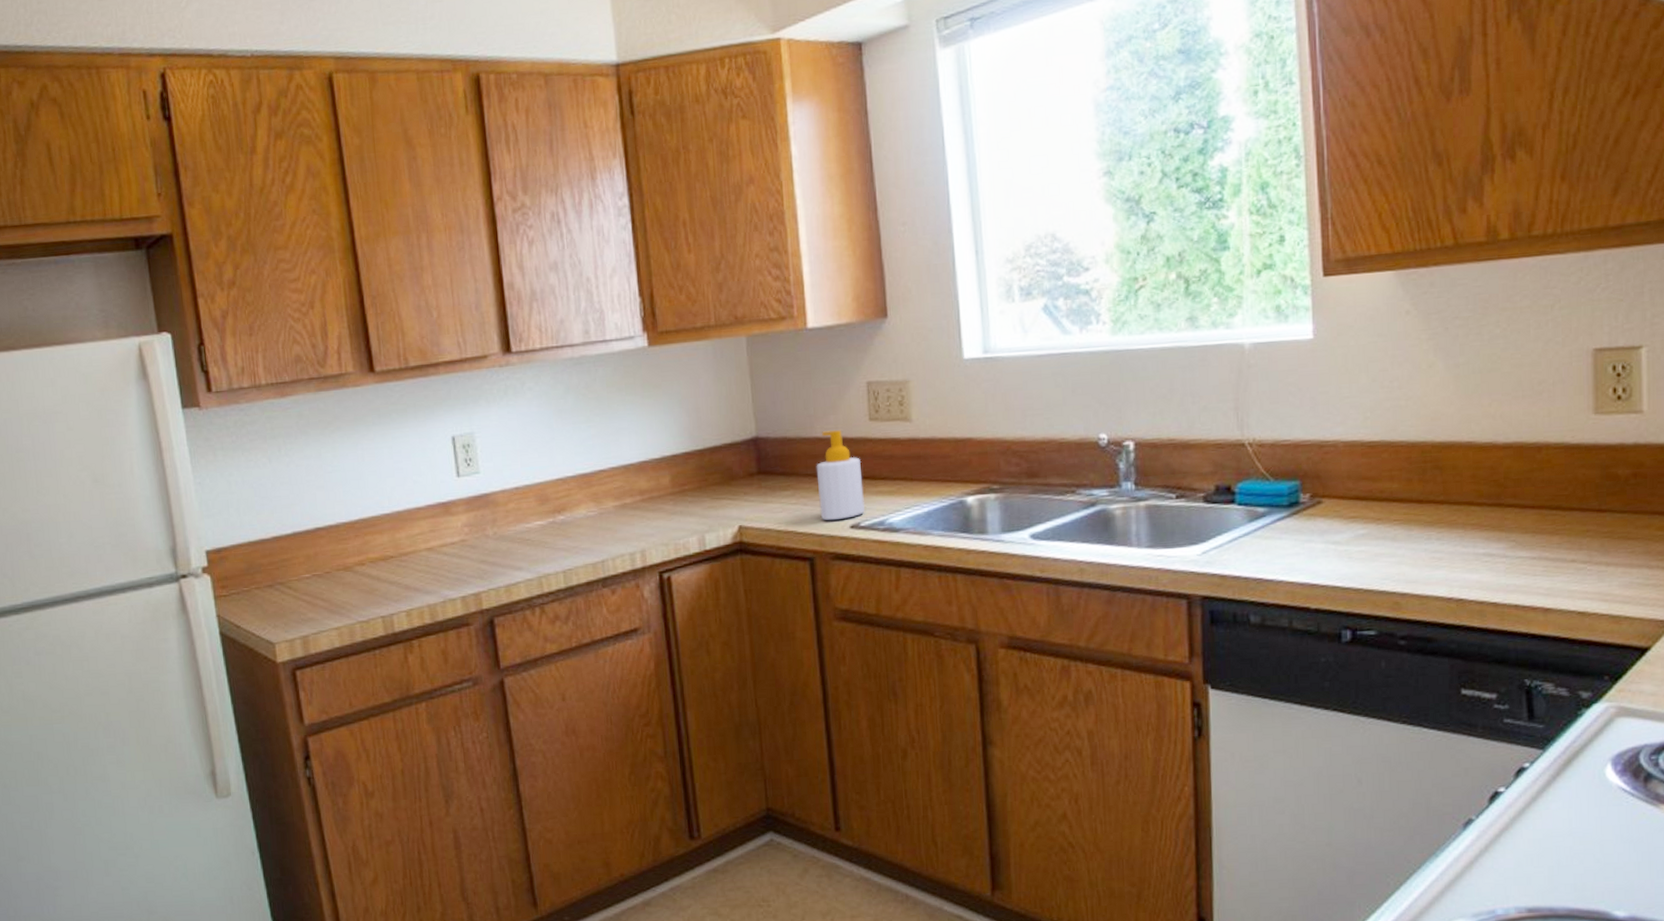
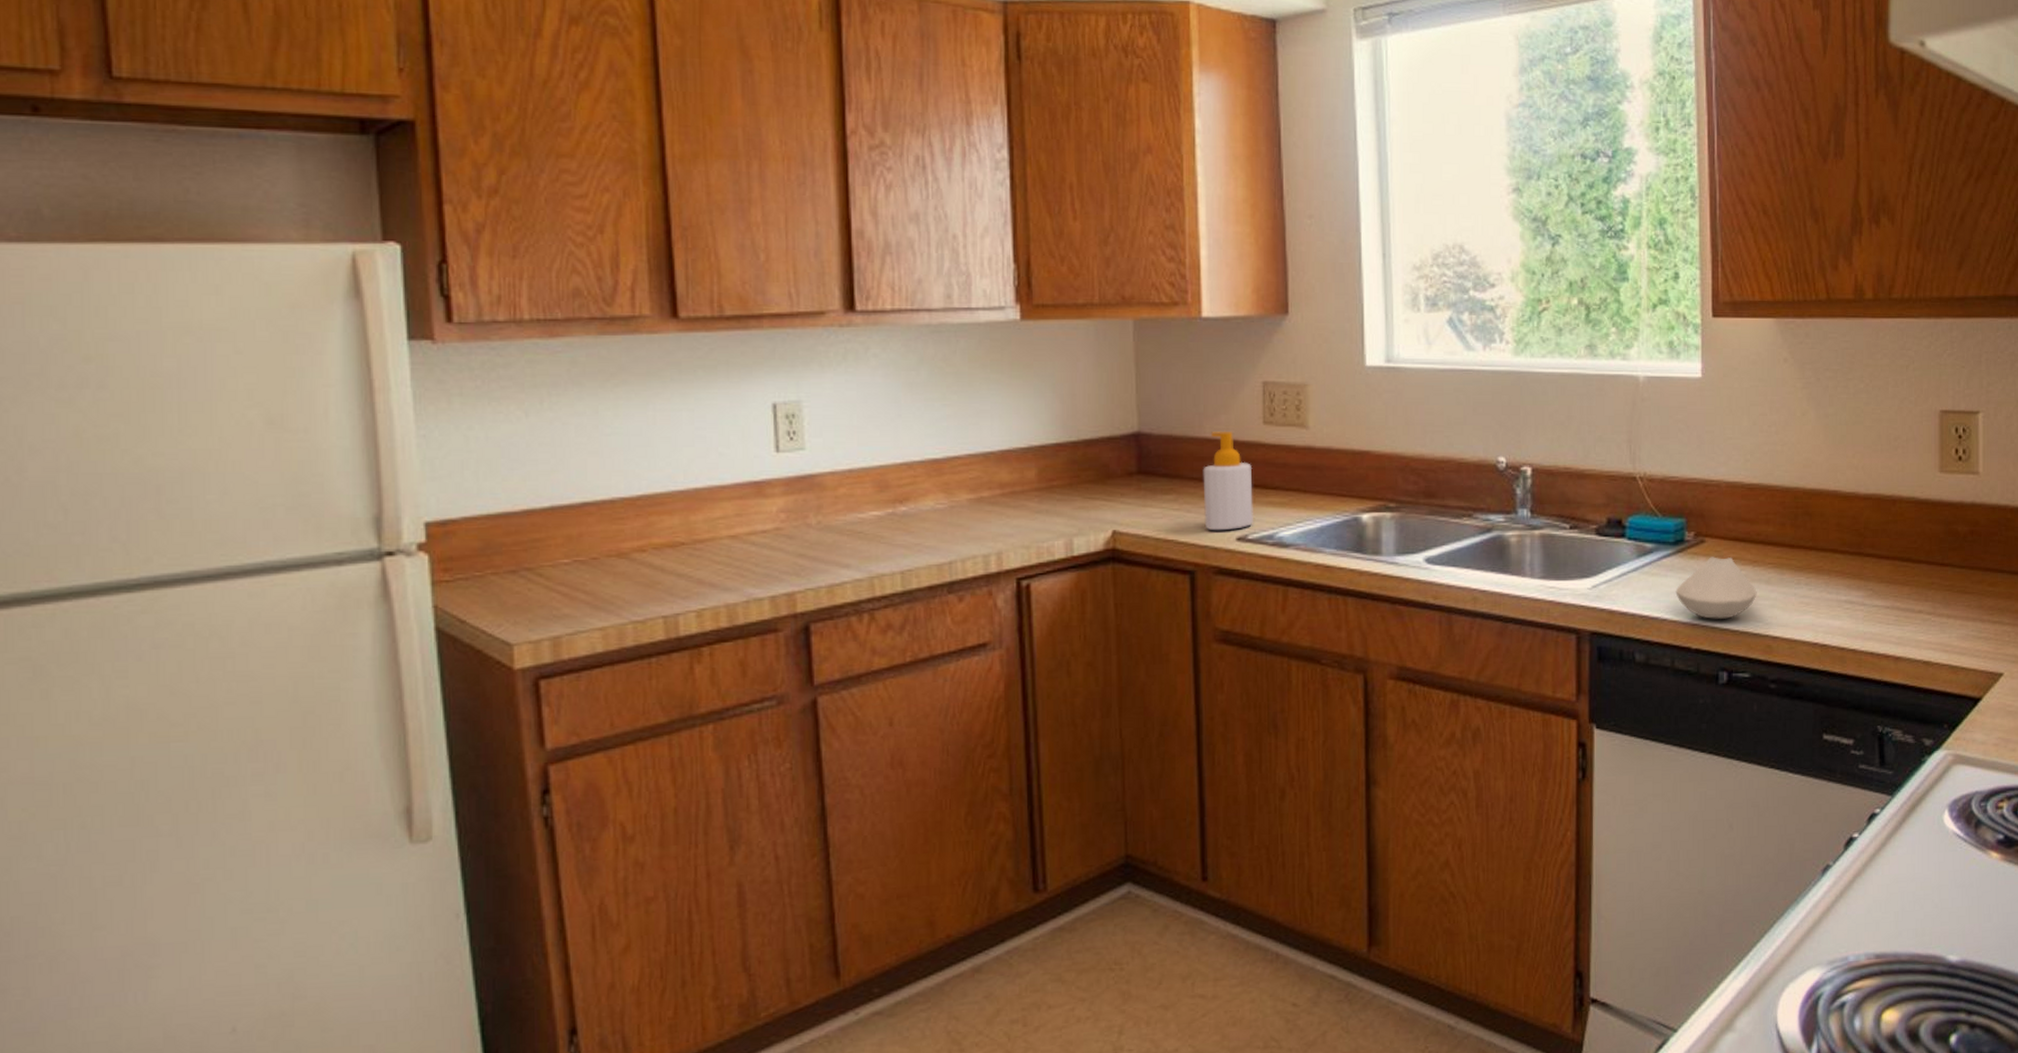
spoon rest: none [1291,516,1382,579] -> present [1675,557,1757,619]

